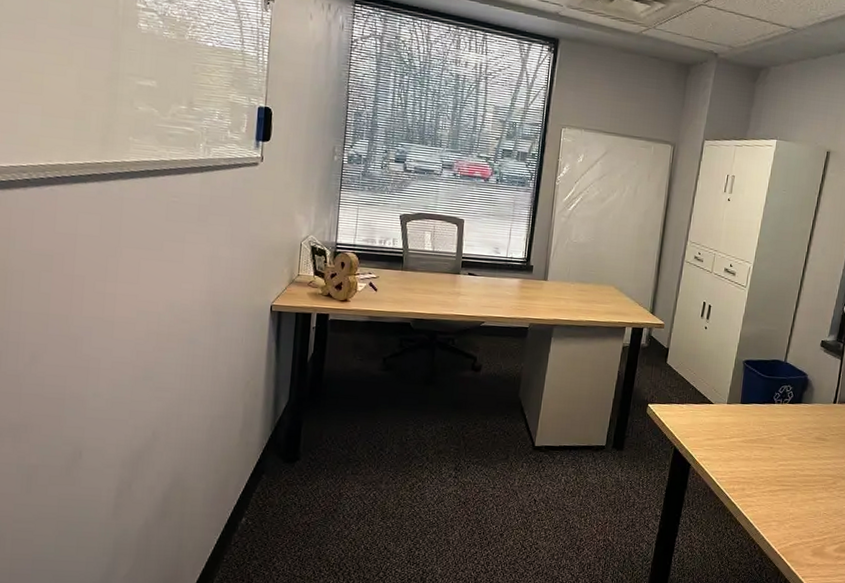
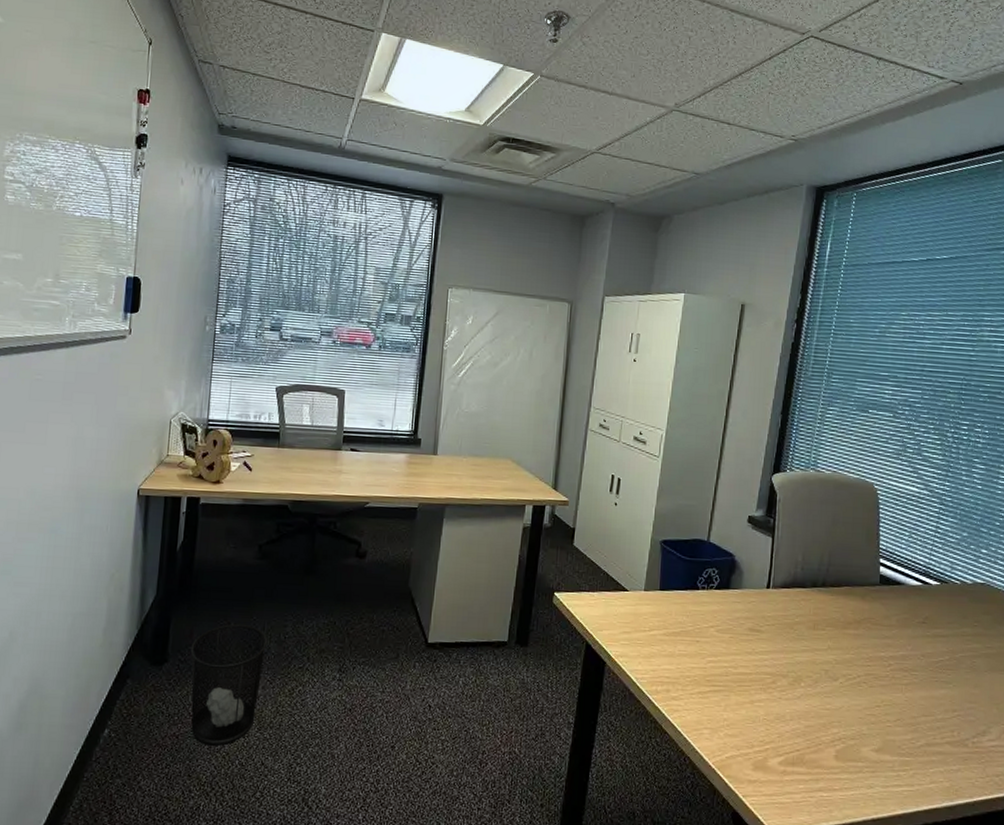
waste bin: none [320,428,391,533] -> present [190,624,268,746]

